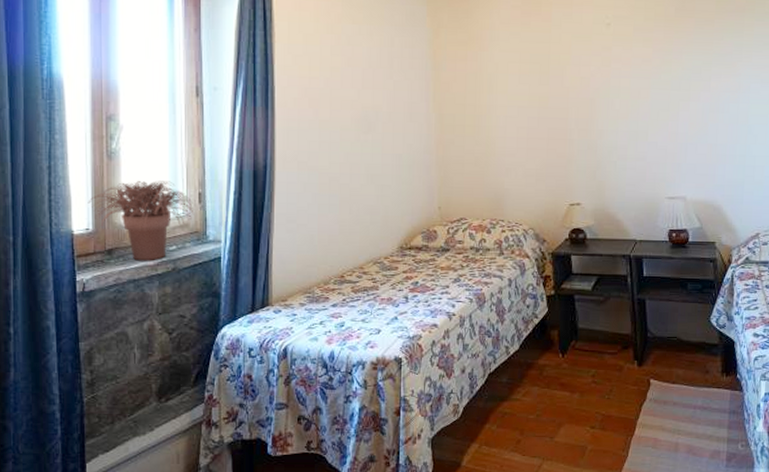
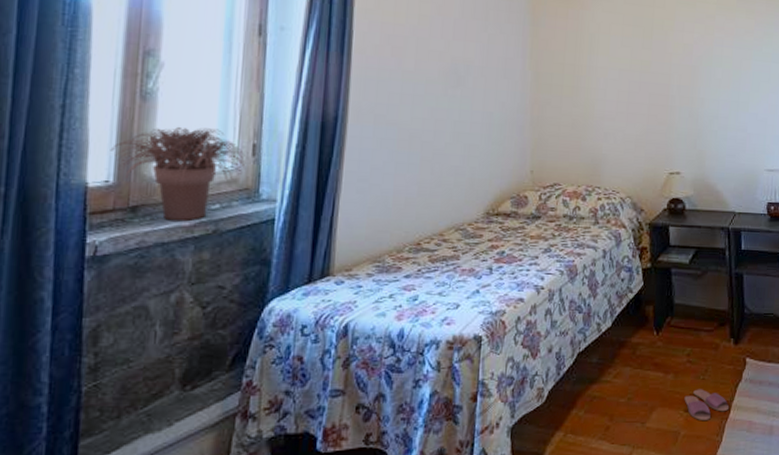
slippers: none [590,407,635,438] -> present [684,389,730,421]

